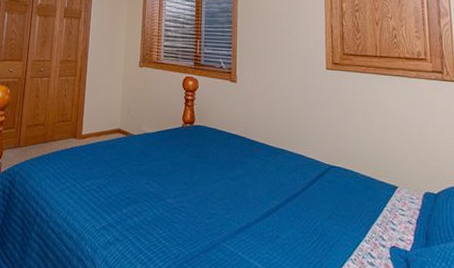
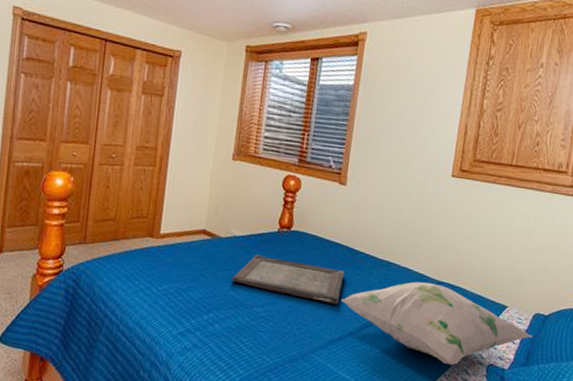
serving tray: none [146,149,245,193] -> present [232,255,345,305]
decorative pillow: none [244,167,428,249] -> present [341,281,533,366]

